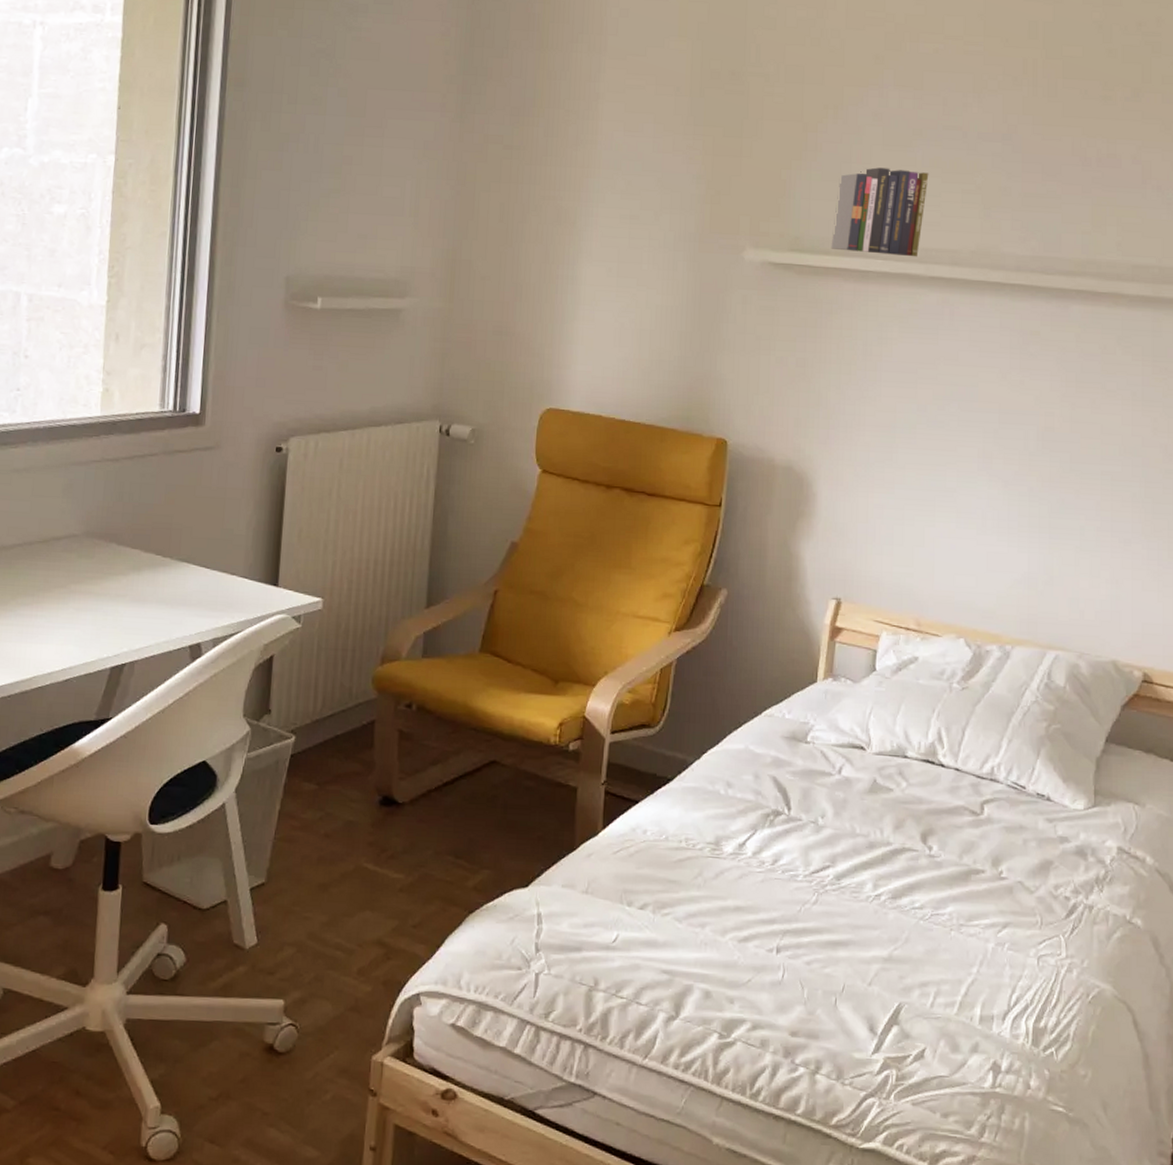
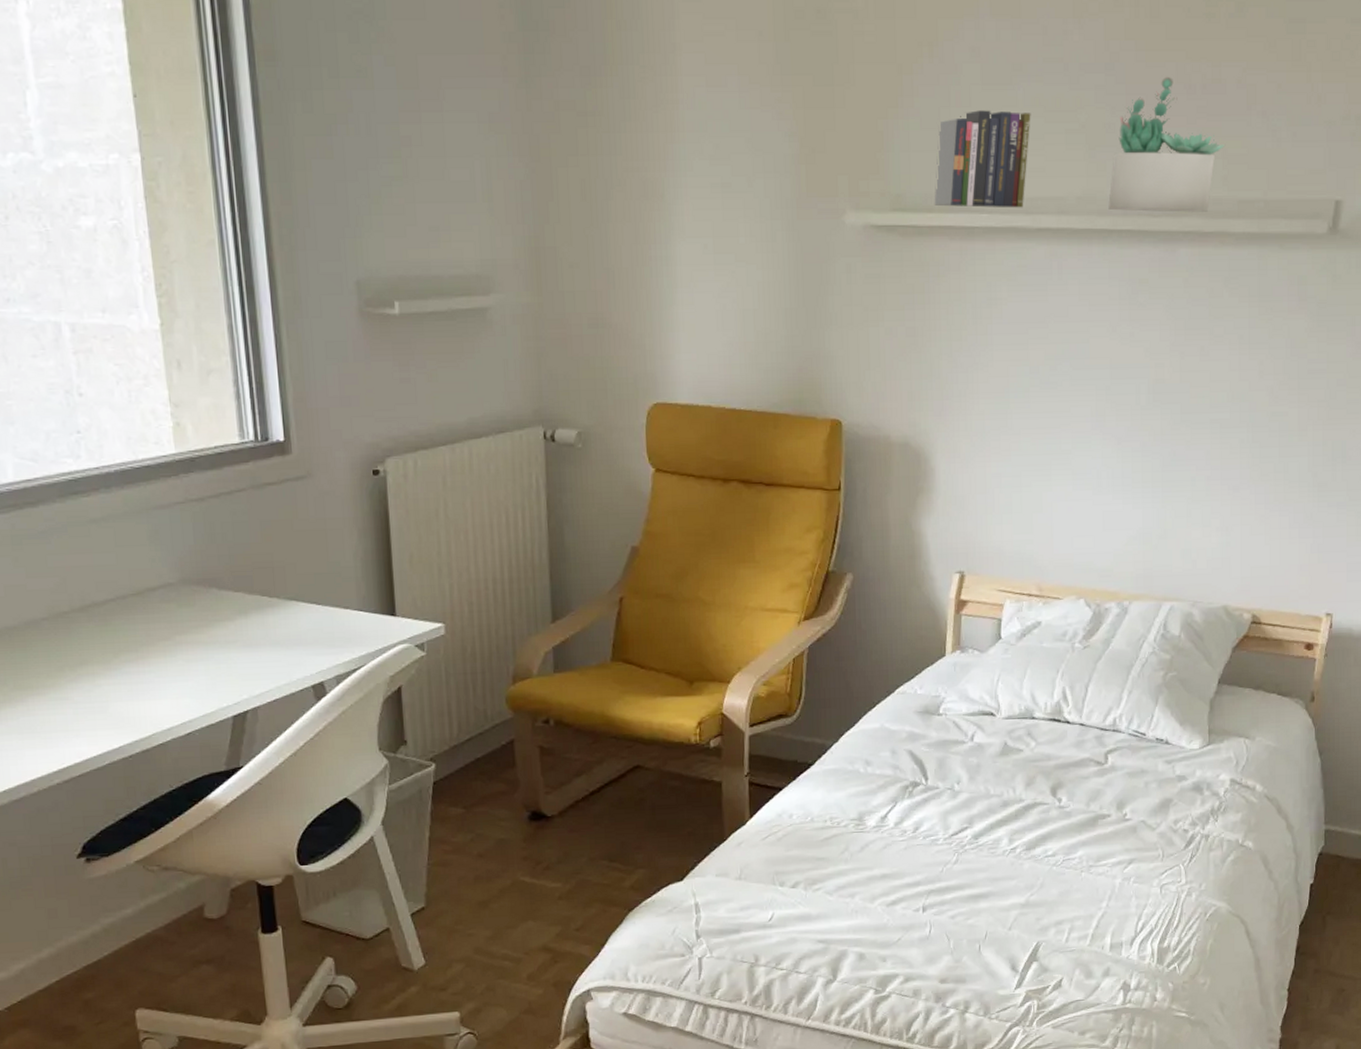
succulent plant: none [1002,148,1120,274] -> present [1108,76,1226,212]

